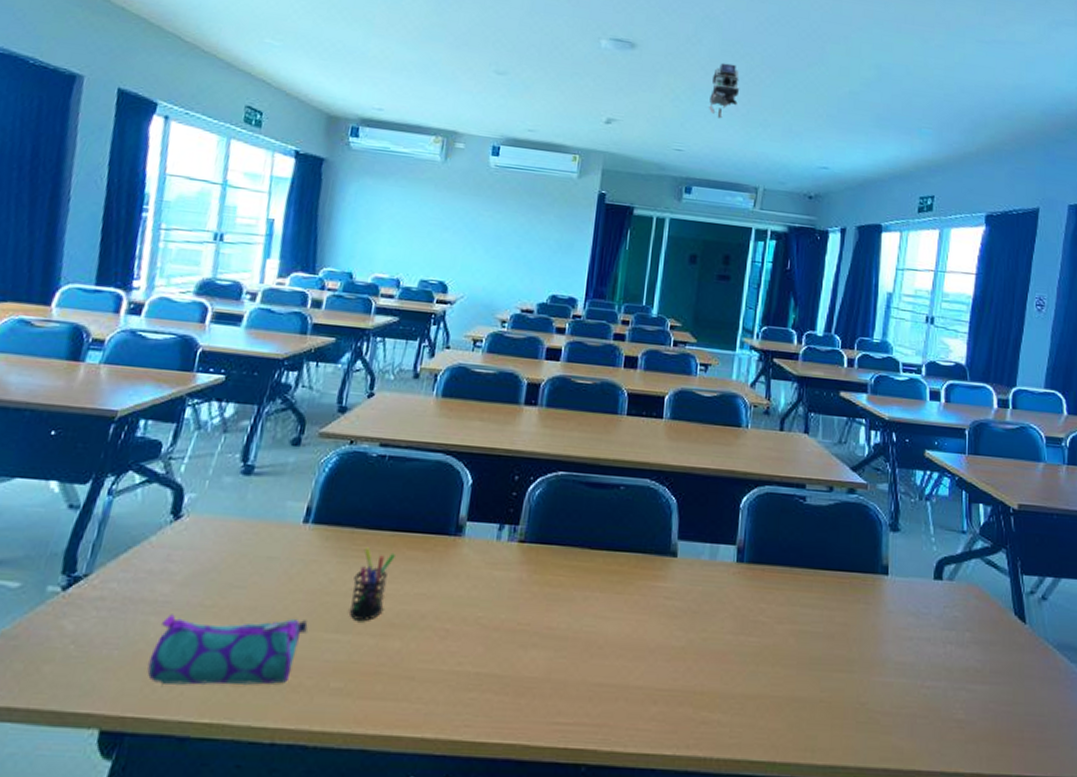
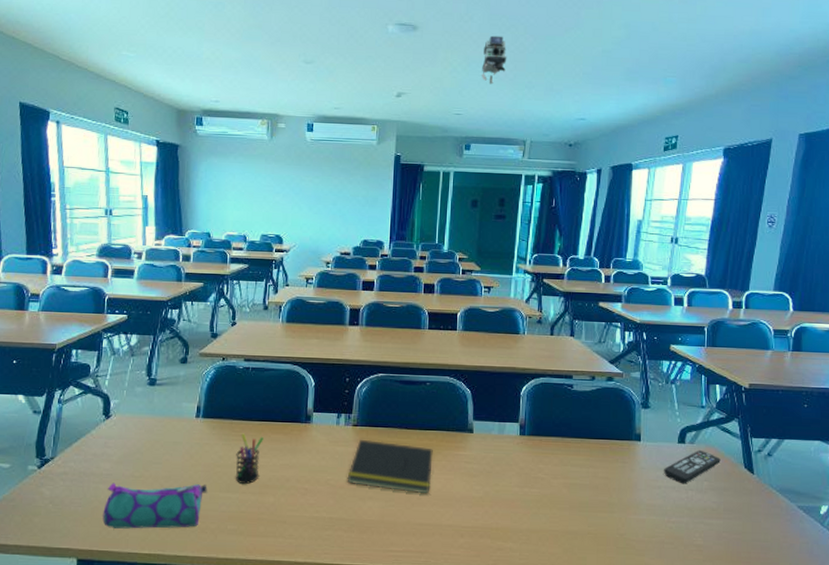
notepad: none [504,561,623,642] -> present [347,439,433,494]
remote control: none [916,588,986,635] -> present [664,449,721,484]

